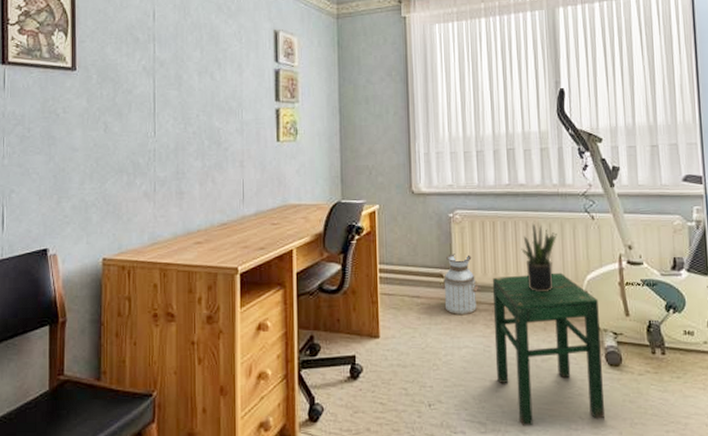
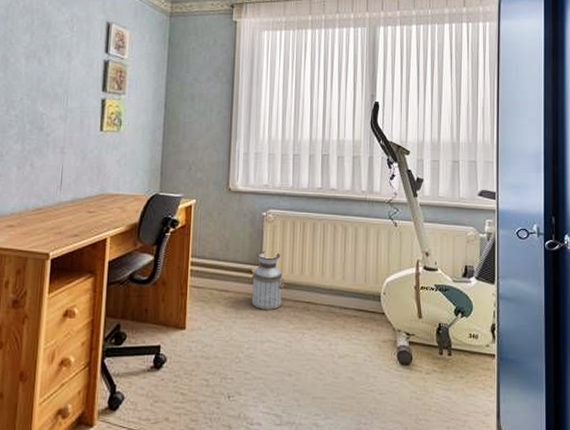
stool: present [492,272,604,427] -> none [296,274,395,420]
potted plant: present [521,223,557,292] -> none [328,226,362,292]

